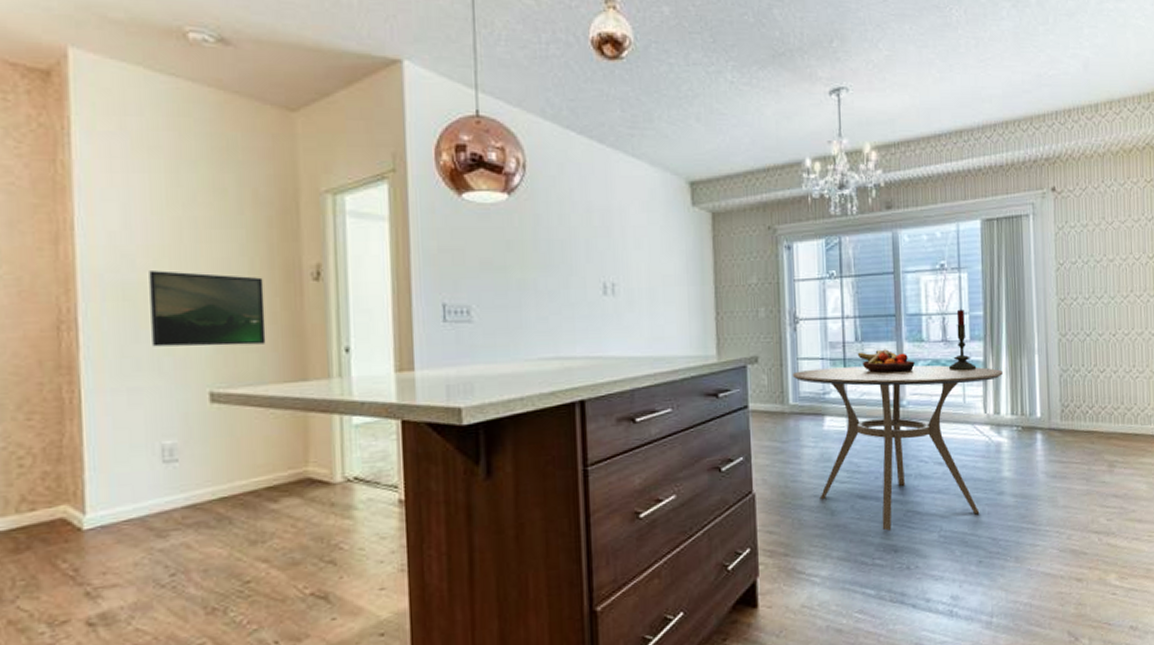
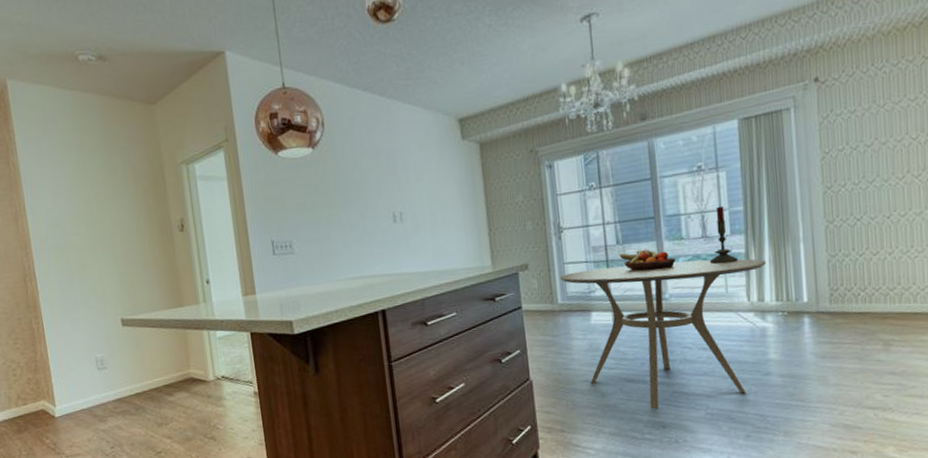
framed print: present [149,270,266,347] -> none [74,232,153,289]

